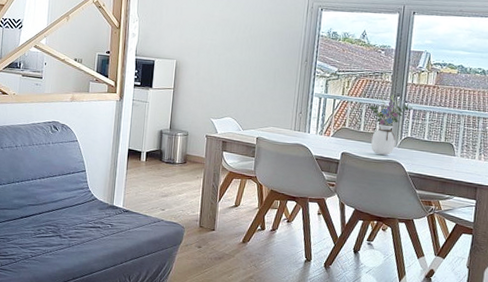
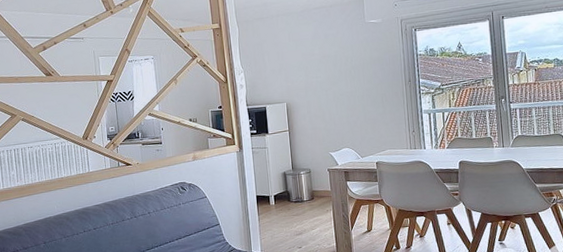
bouquet: present [369,95,413,156] -> none [477,98,518,158]

